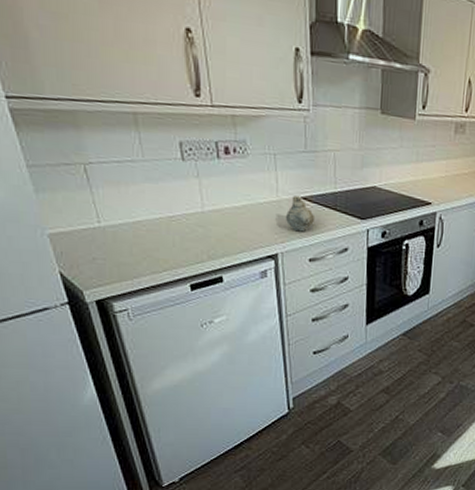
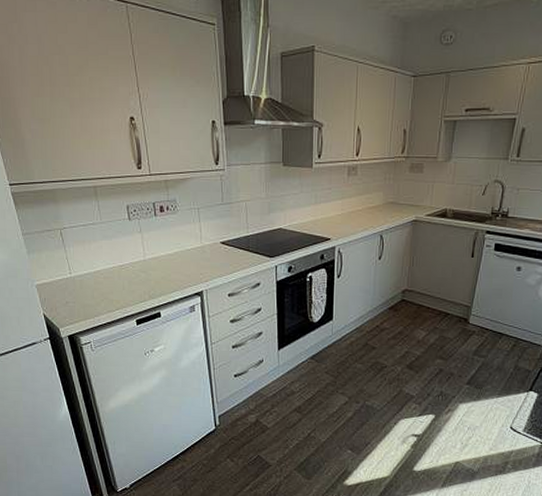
teapot: present [286,196,316,232] -> none [209,241,232,271]

